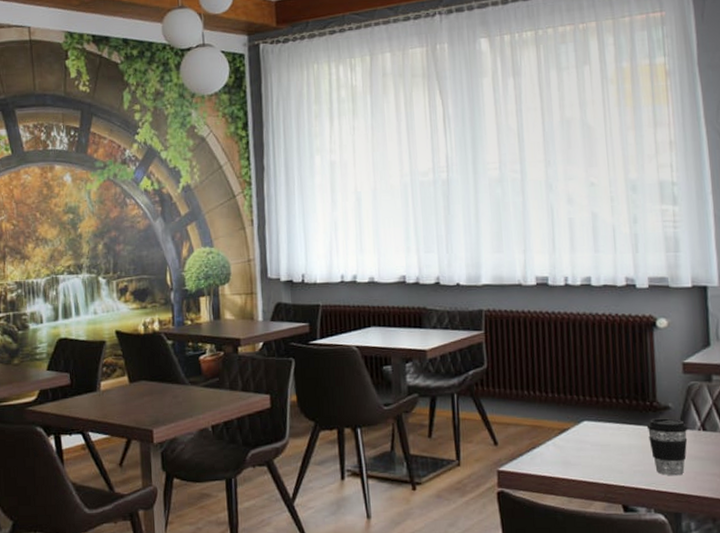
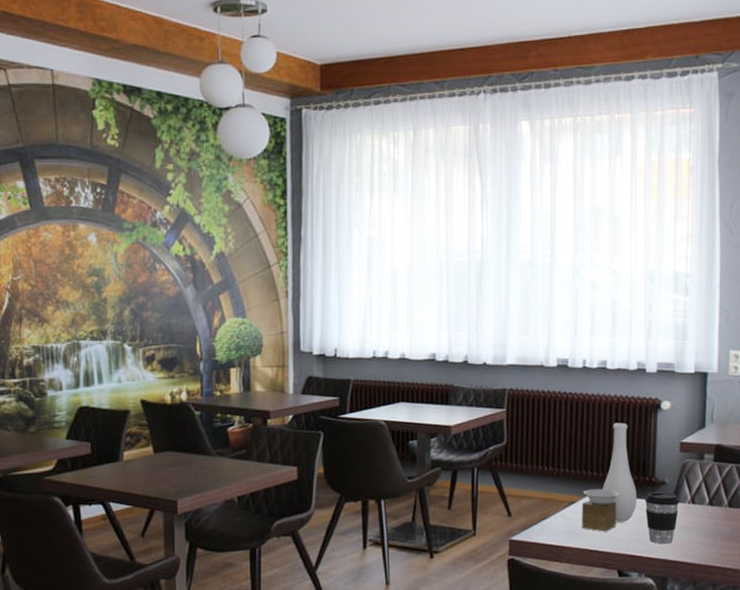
vase: none [575,343,639,462] -> present [581,422,638,532]

